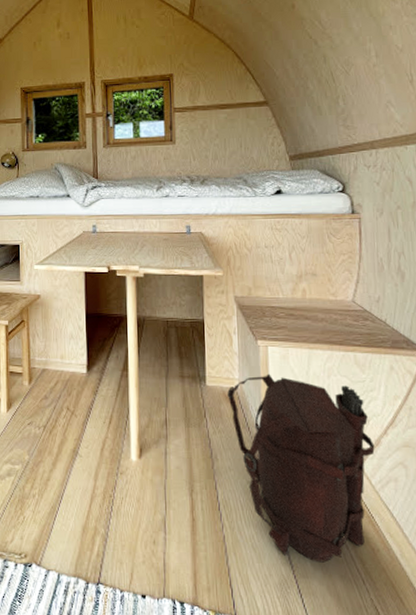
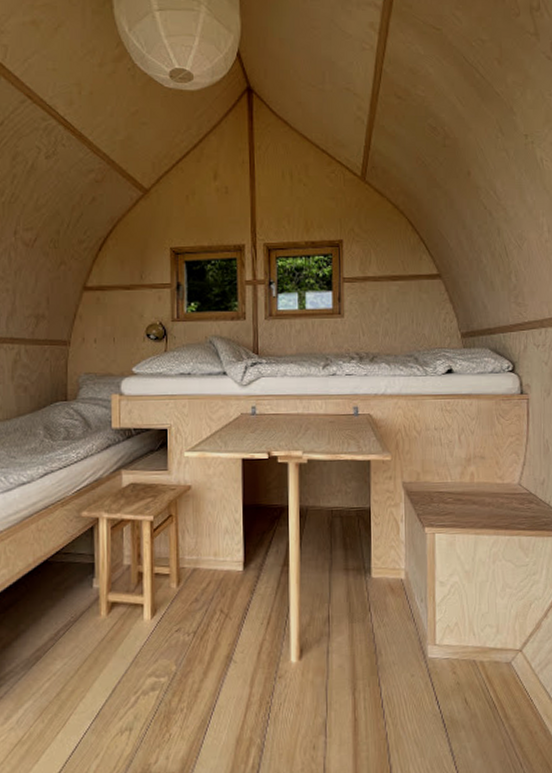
backpack: present [227,373,375,563] -> none [393,562,536,751]

